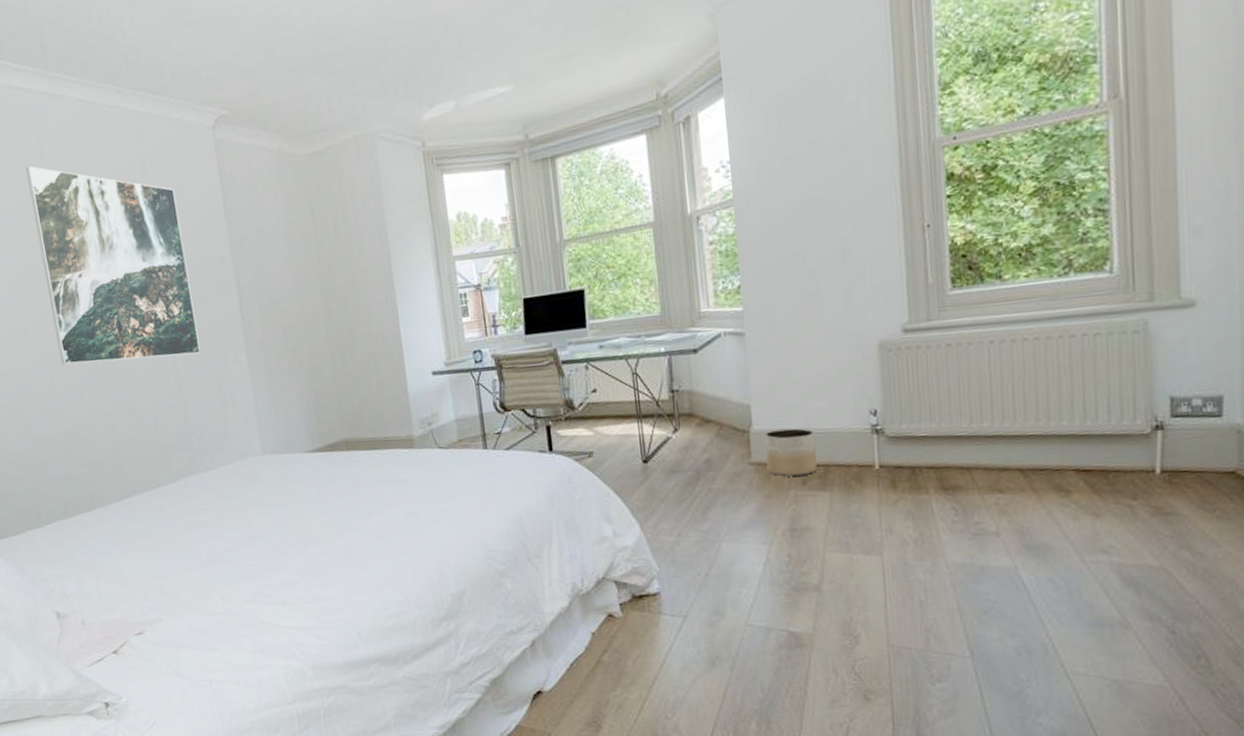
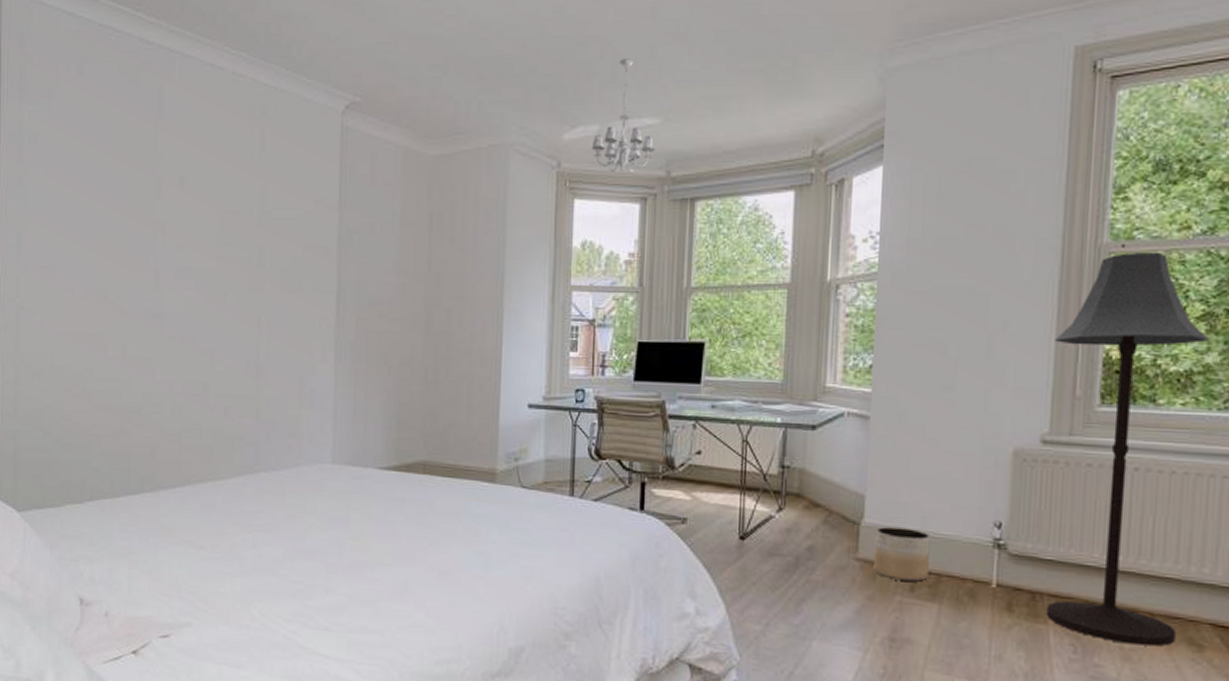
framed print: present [26,166,201,365] -> none [138,123,291,345]
chandelier: none [451,32,511,144] -> present [591,58,655,173]
floor lamp: none [902,139,1044,500] -> present [1046,253,1209,647]

